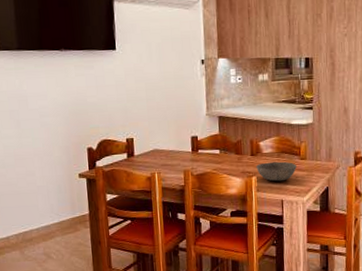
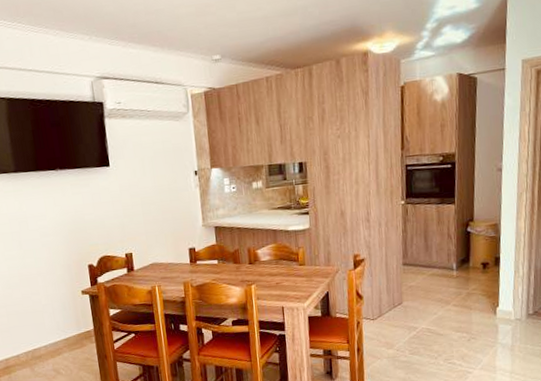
bowl: present [256,161,297,182] -> none [255,268,296,289]

